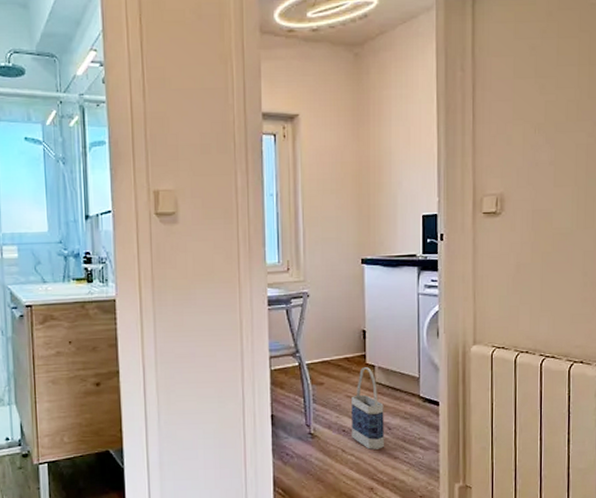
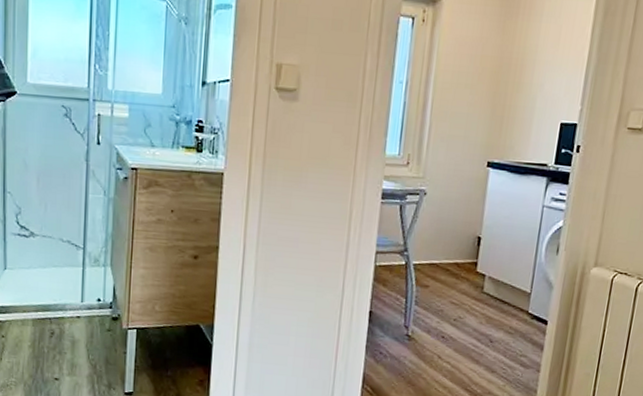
bag: present [351,367,384,450] -> none [450,275,489,361]

